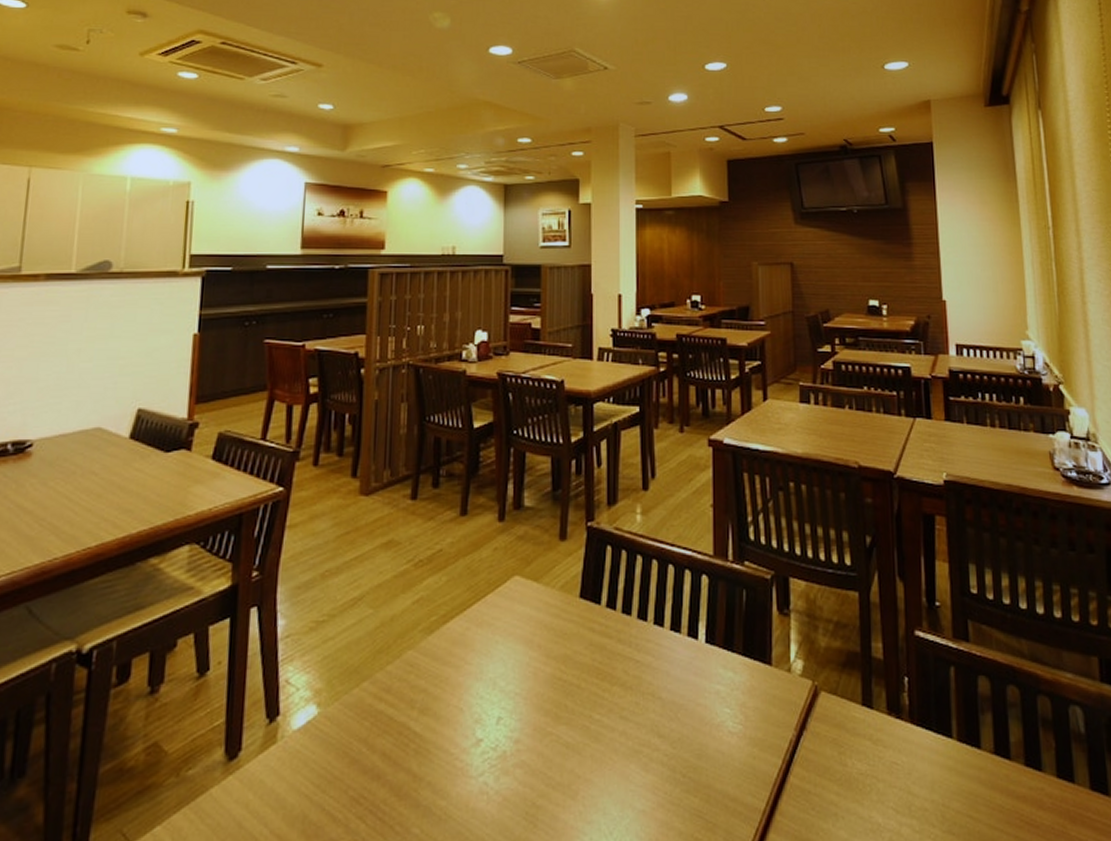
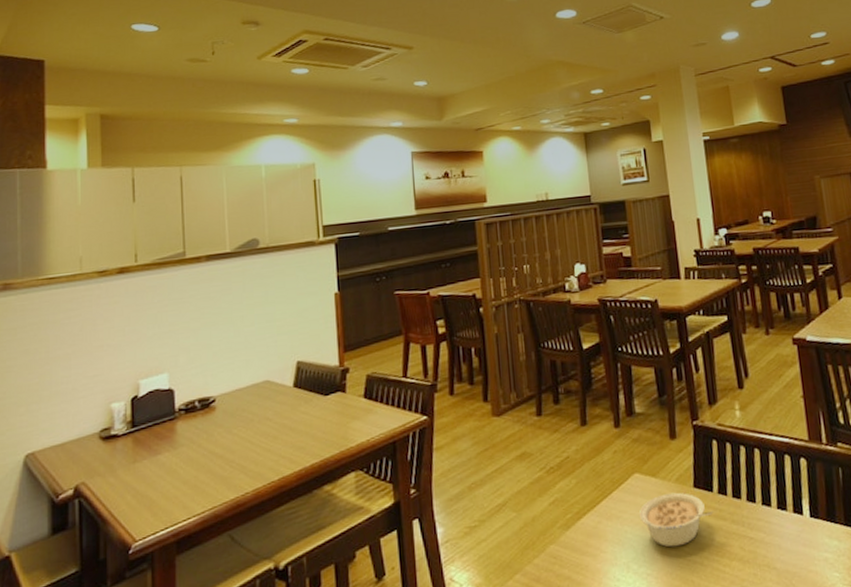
legume: none [513,601,599,665] -> present [639,492,714,548]

